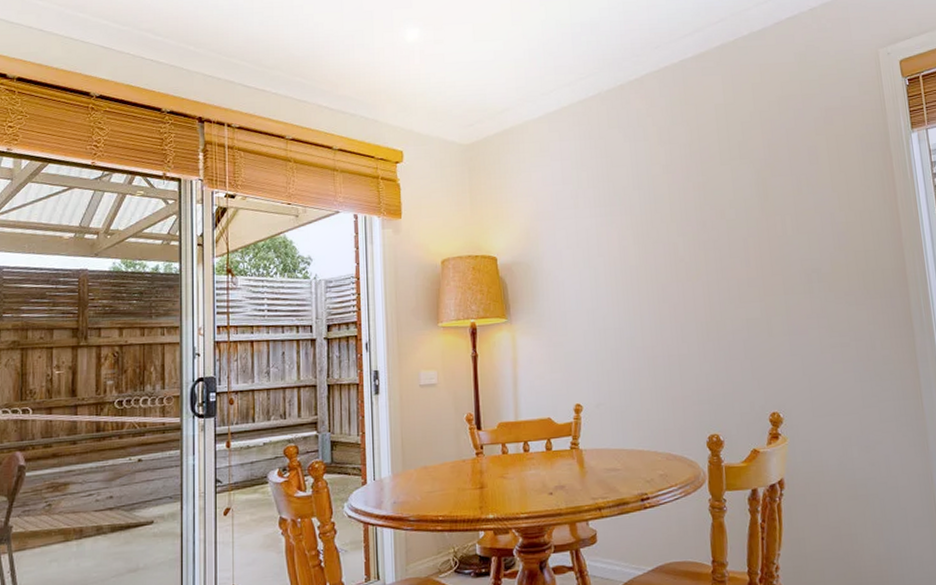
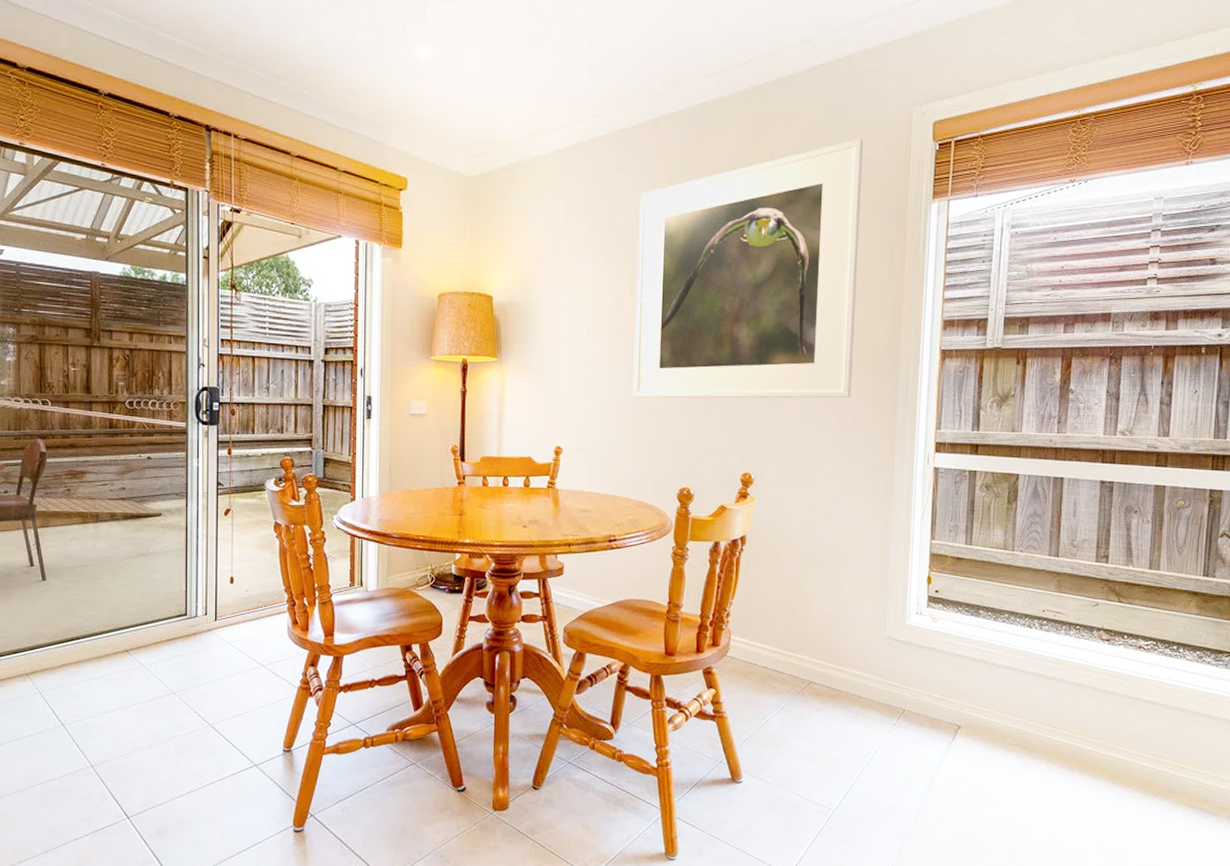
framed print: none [633,80,867,346] -> present [633,139,864,399]

